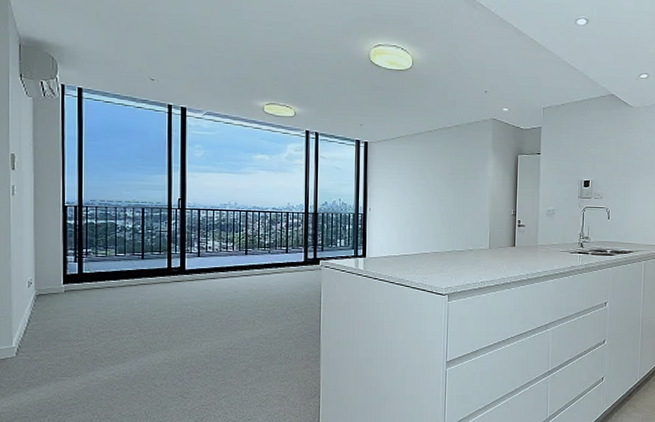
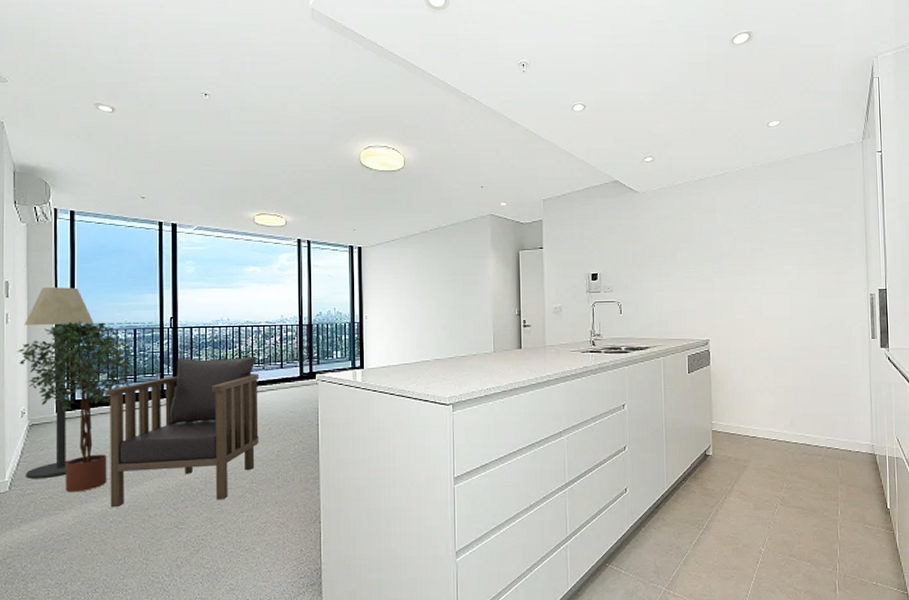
potted tree: none [23,196,147,360] -> present [16,320,139,493]
floor lamp: none [31,162,102,347] -> present [24,287,94,480]
armchair: none [112,239,265,376] -> present [105,356,260,508]

